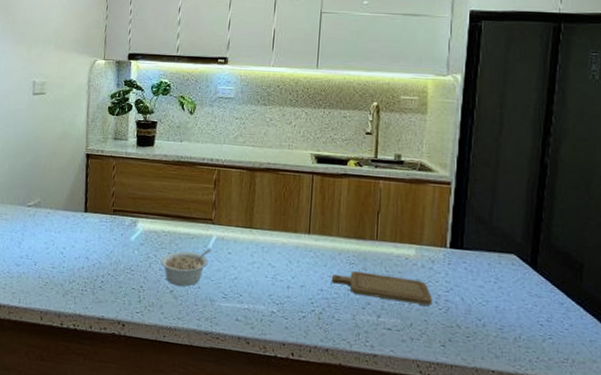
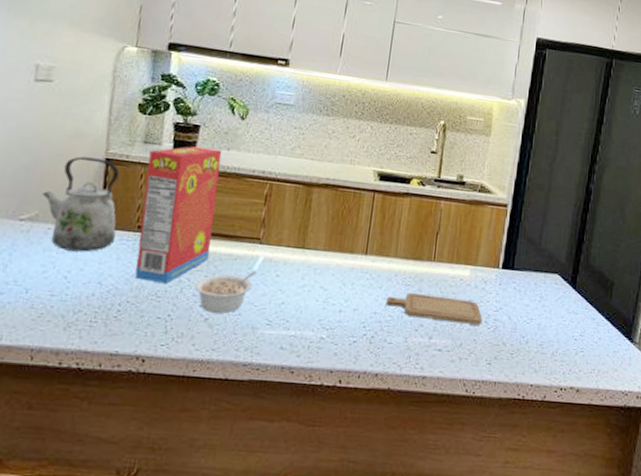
kettle: none [42,153,97,232] -> present [41,156,119,252]
cereal box: none [113,140,176,258] -> present [135,146,222,283]

